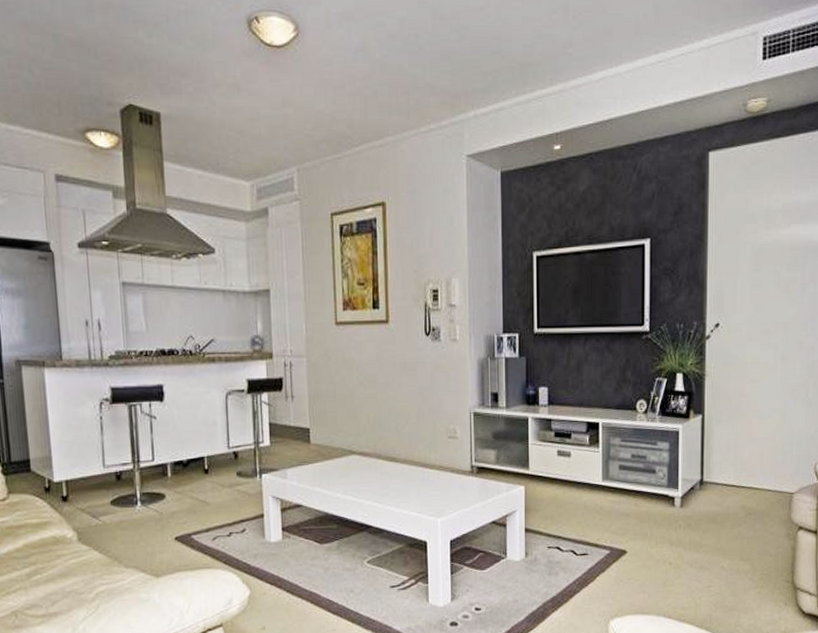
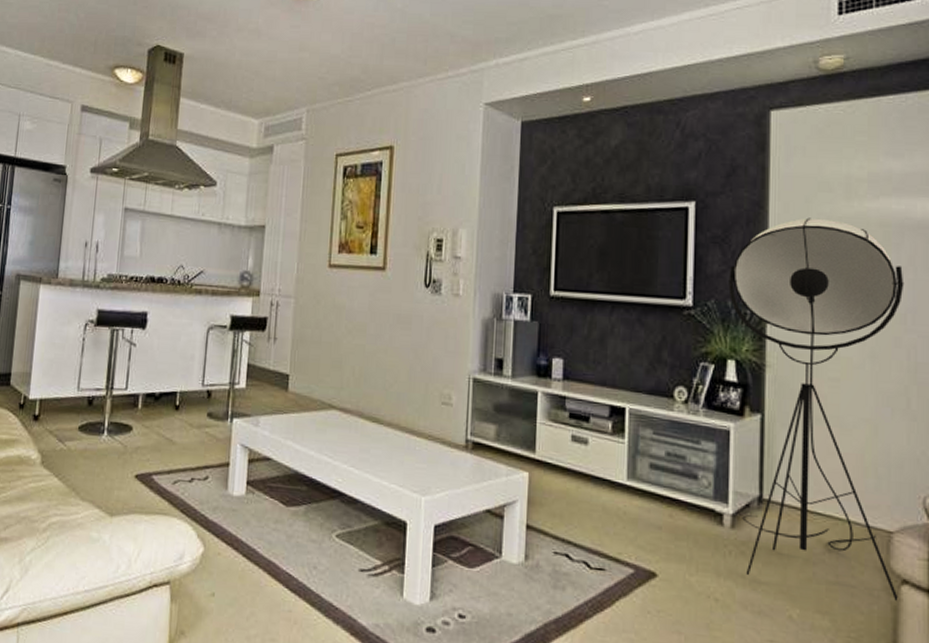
floor lamp: none [677,246,807,543] -> present [728,217,904,601]

